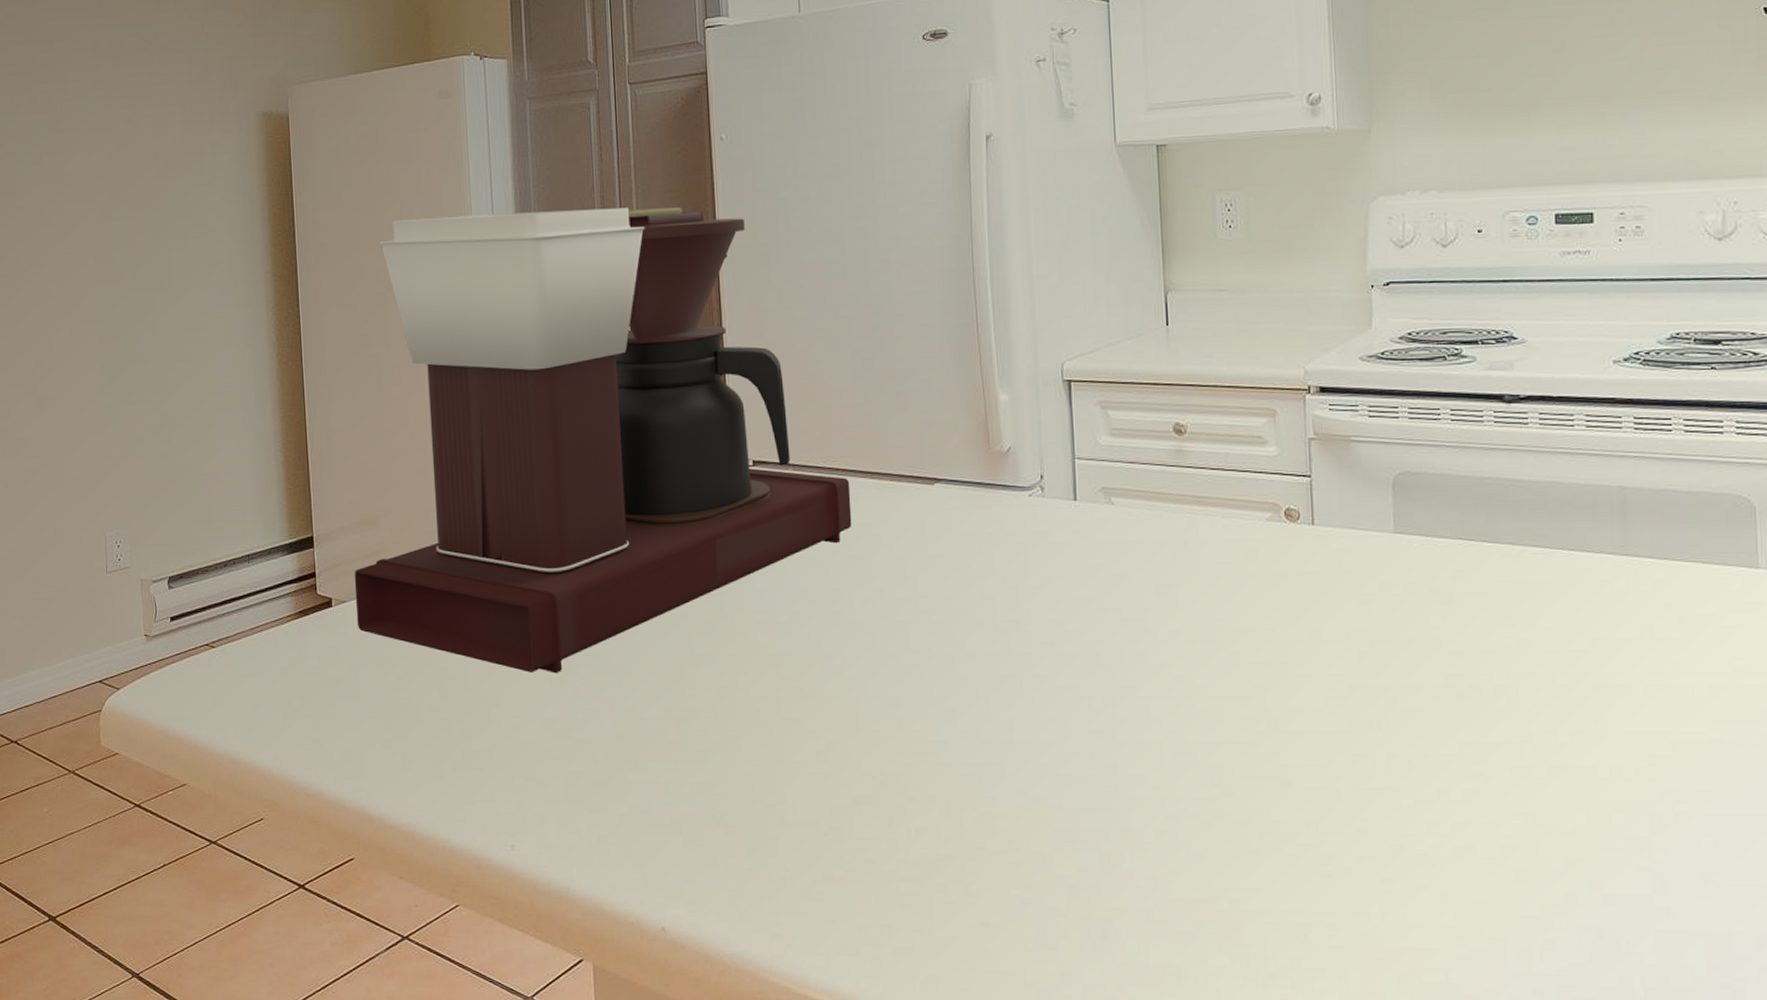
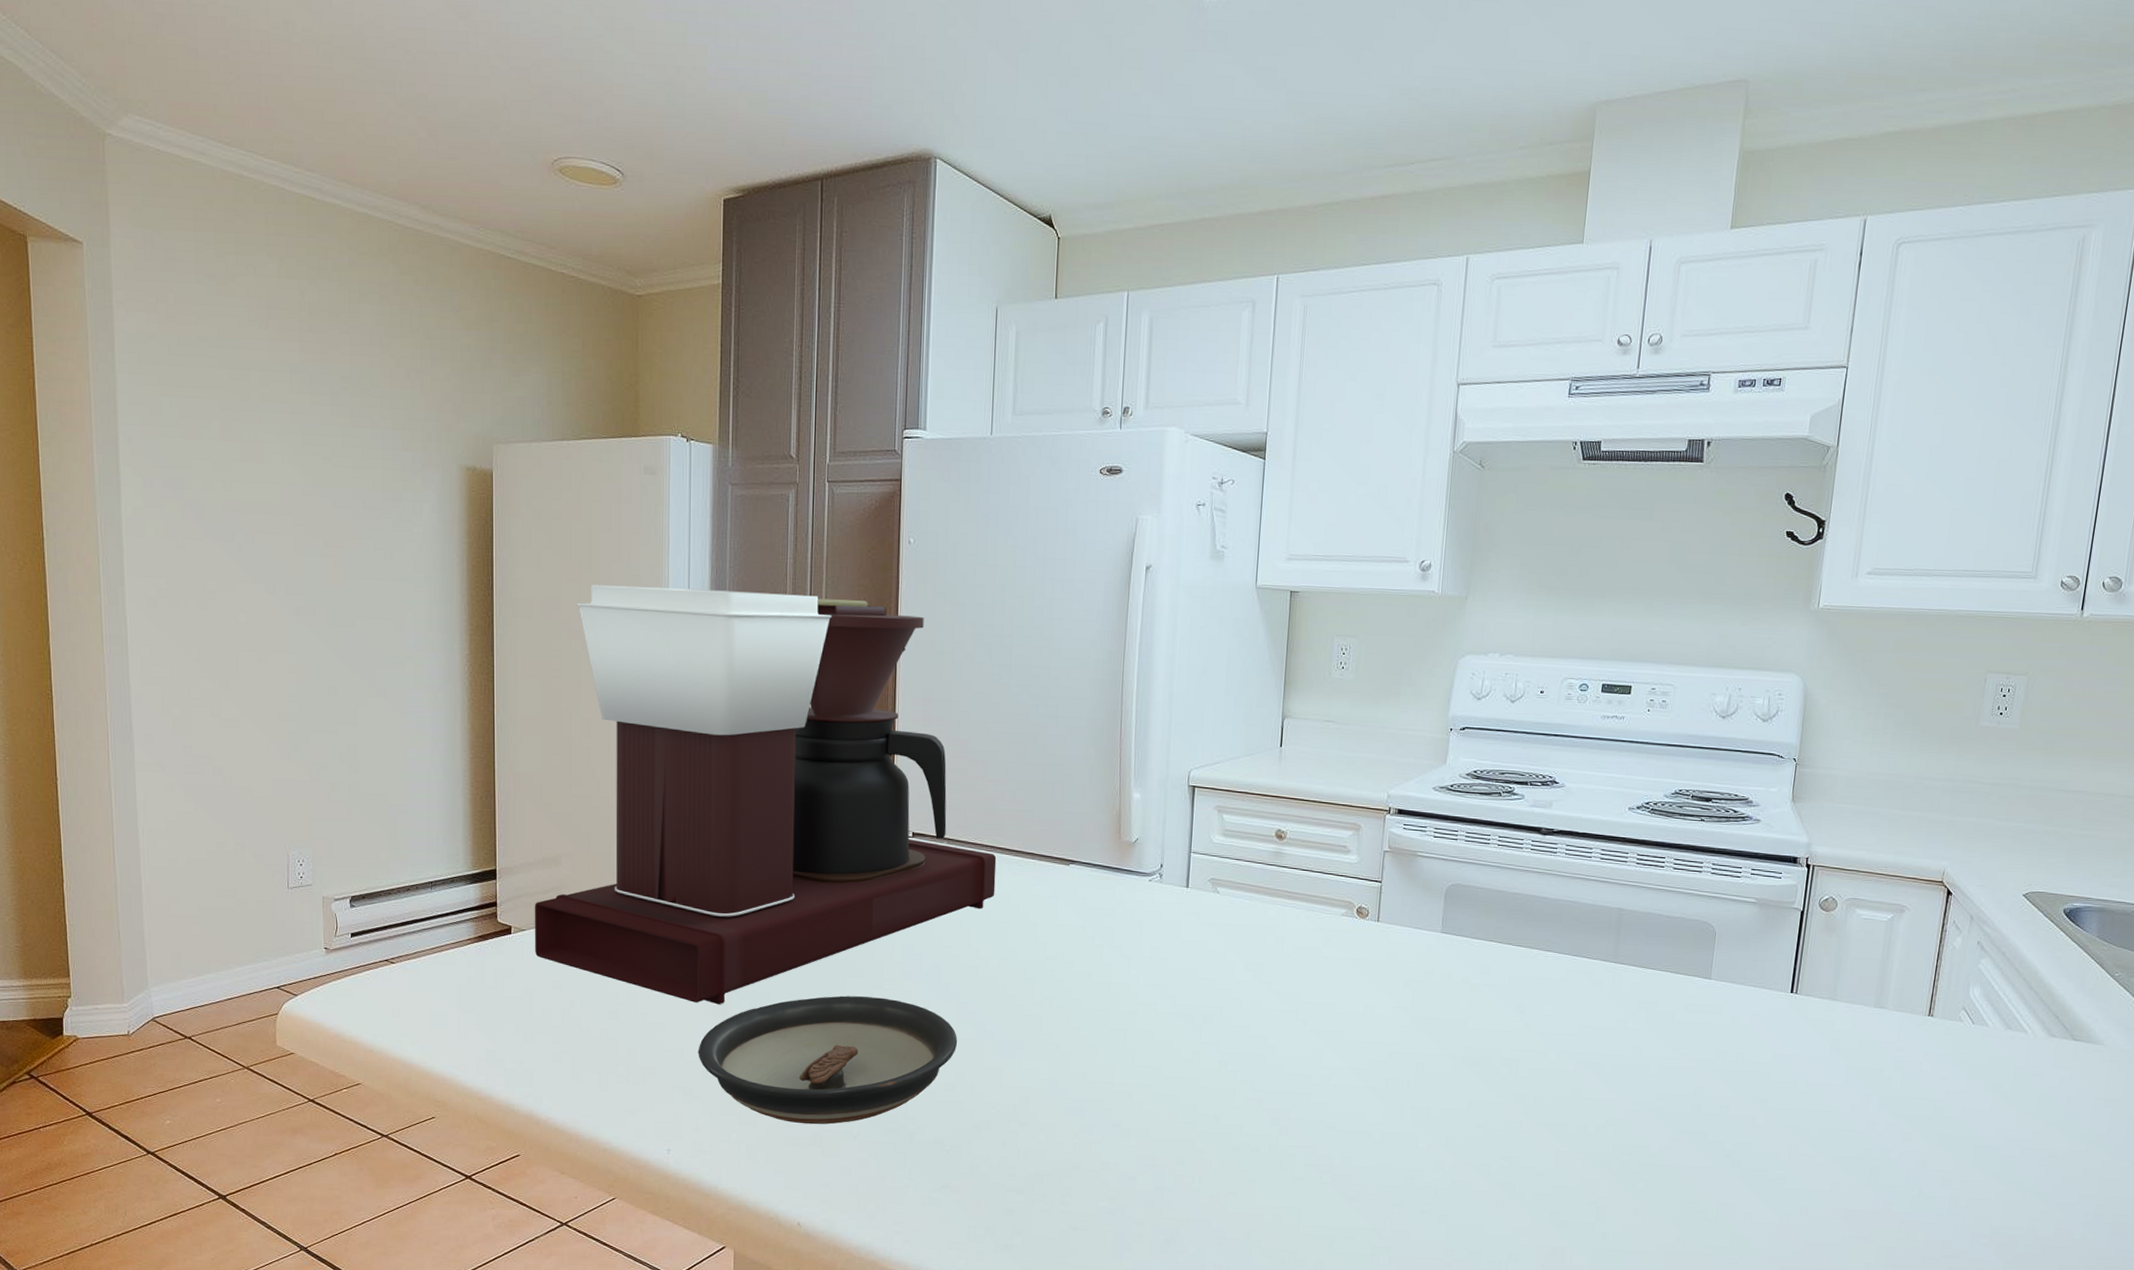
saucer: none [537,654,826,809] -> present [698,995,958,1125]

